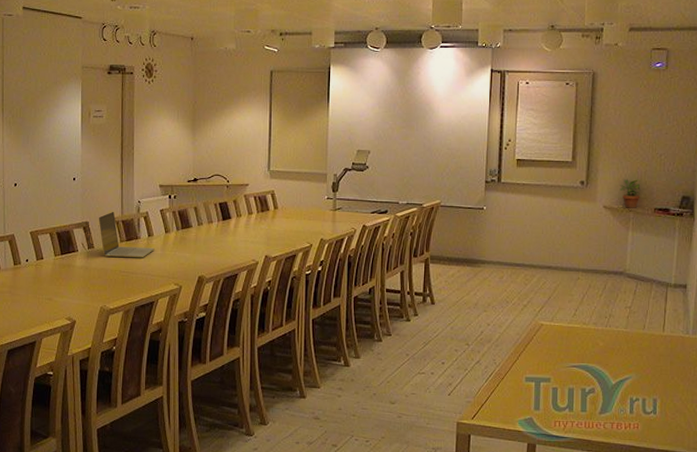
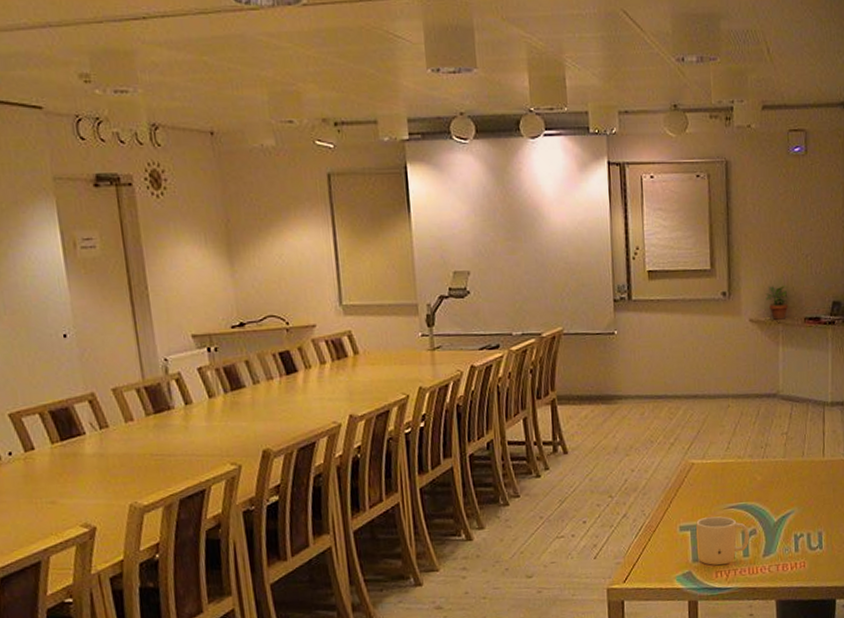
laptop: present [98,211,155,258] -> none [108,375,197,438]
mug: none [540,372,588,416] -> present [696,516,749,566]

